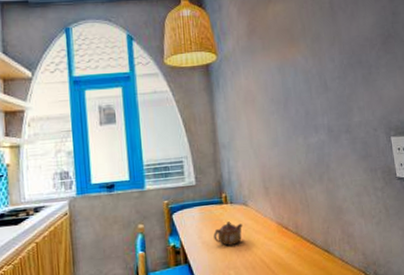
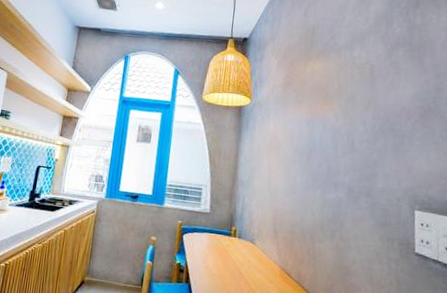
teapot: present [213,221,243,246] -> none [217,254,247,278]

